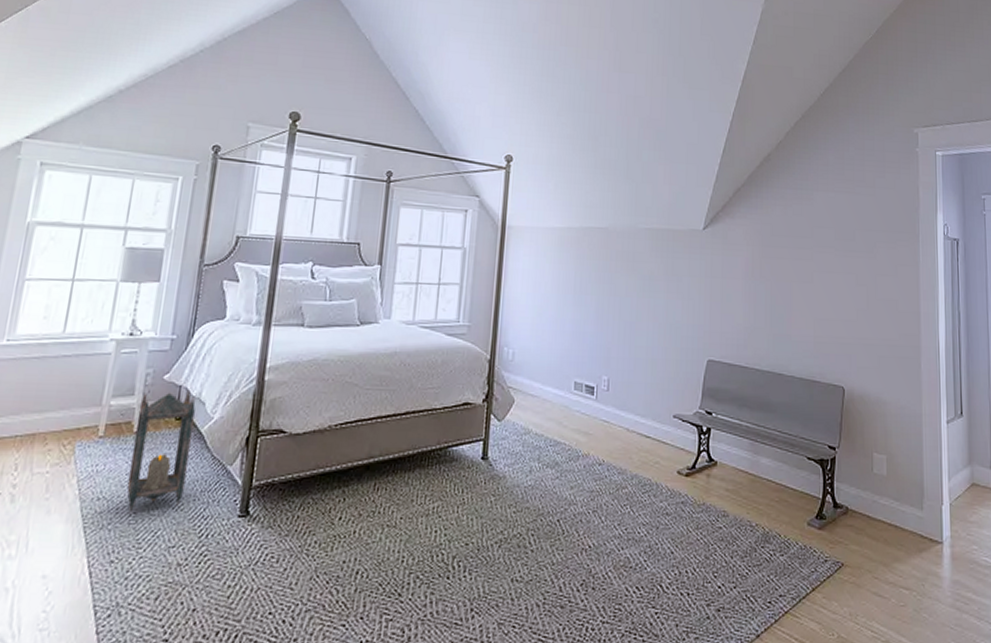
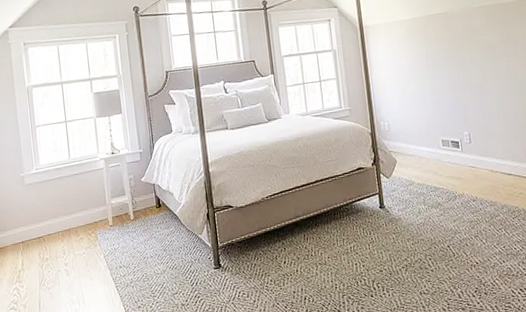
lantern: present [126,389,196,514] -> none [130,186,174,275]

